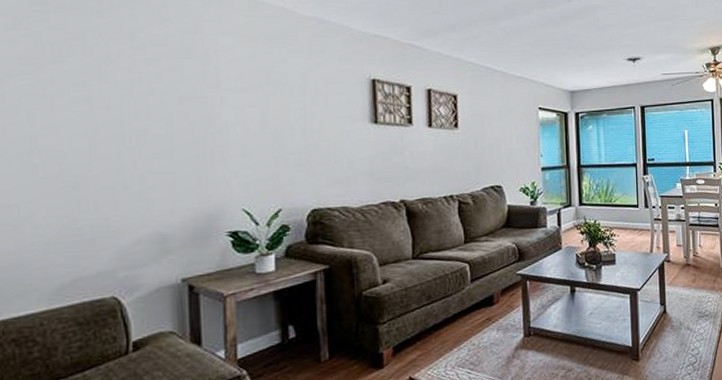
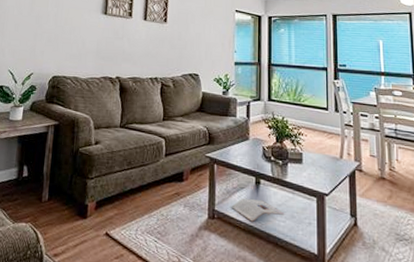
magazine: none [547,307,600,331] -> present [231,197,284,222]

